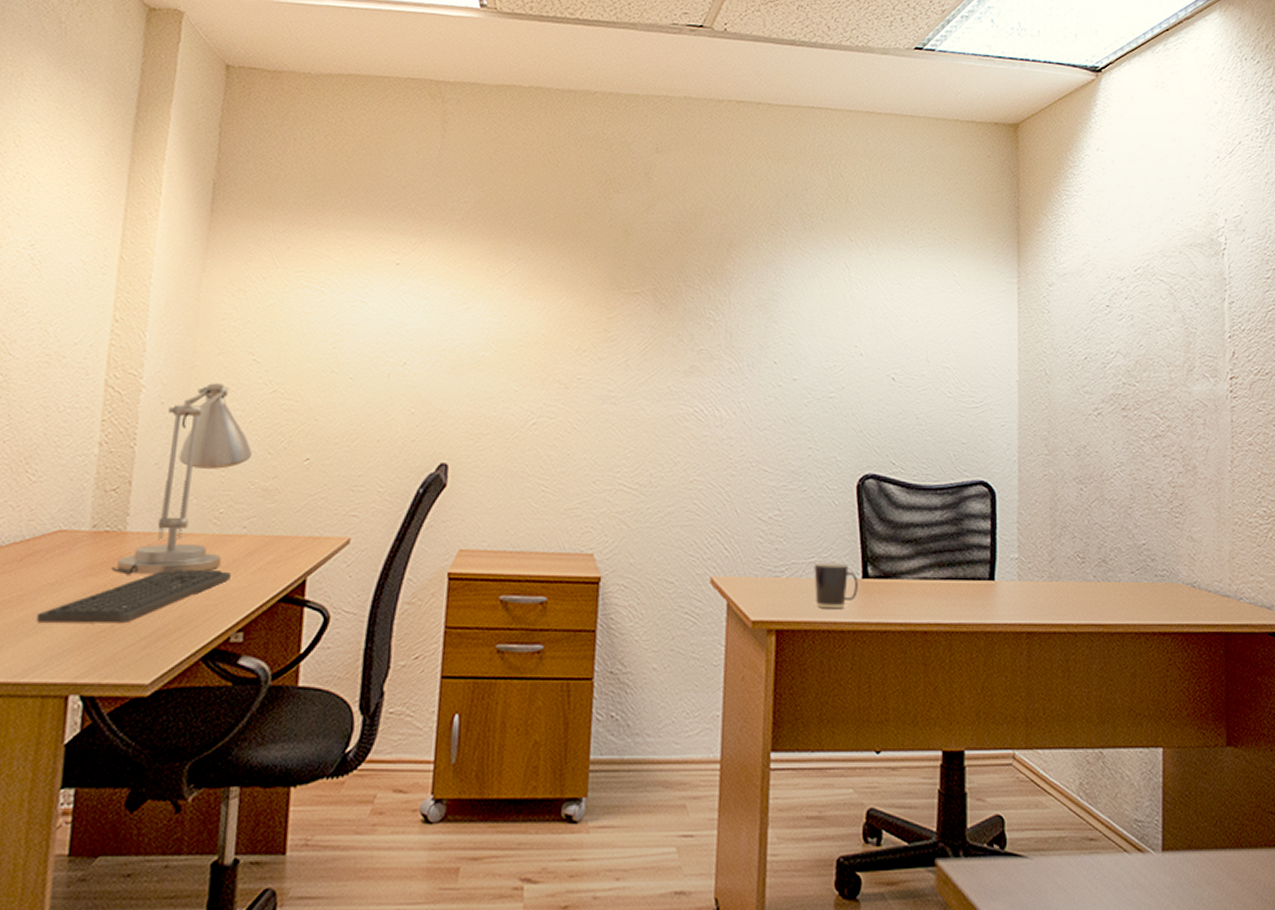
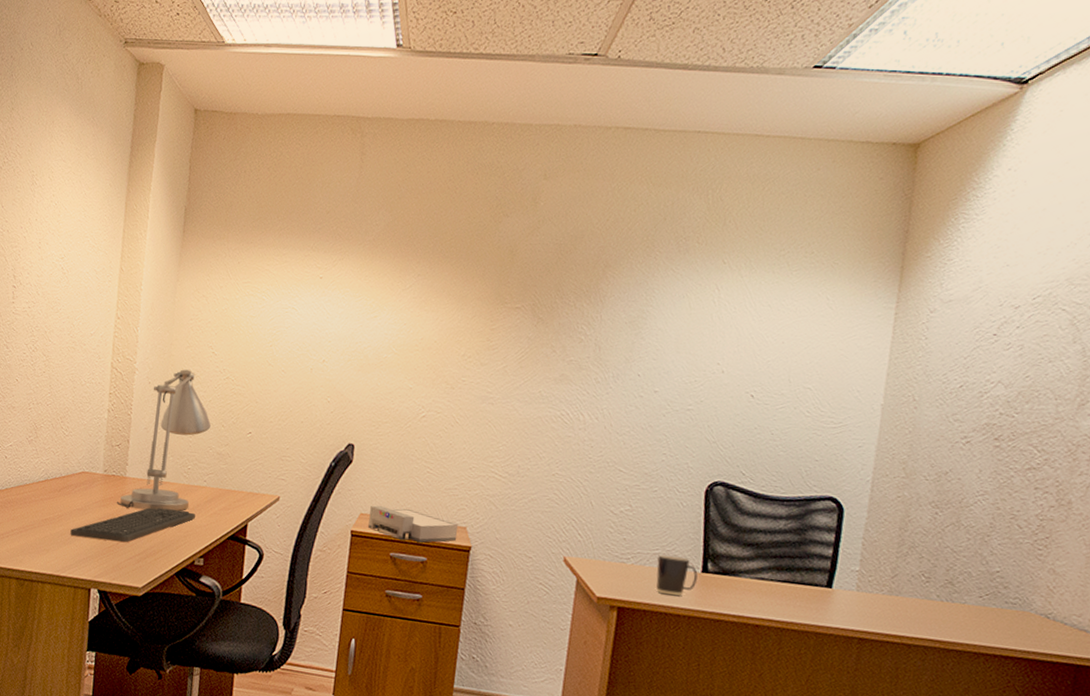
architectural model: none [470,538,584,578] -> present [368,505,459,543]

